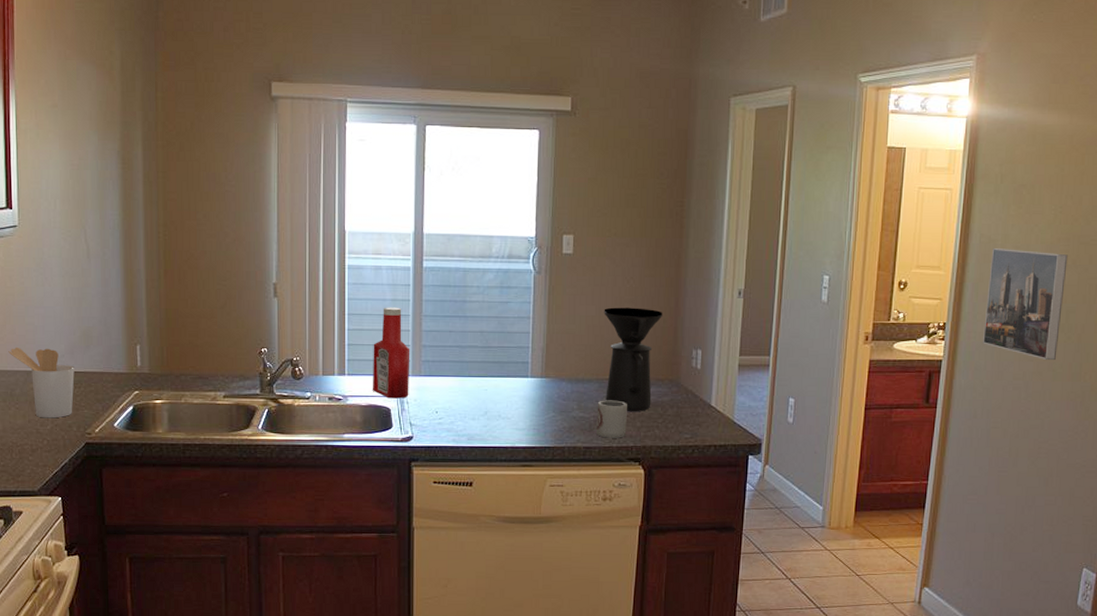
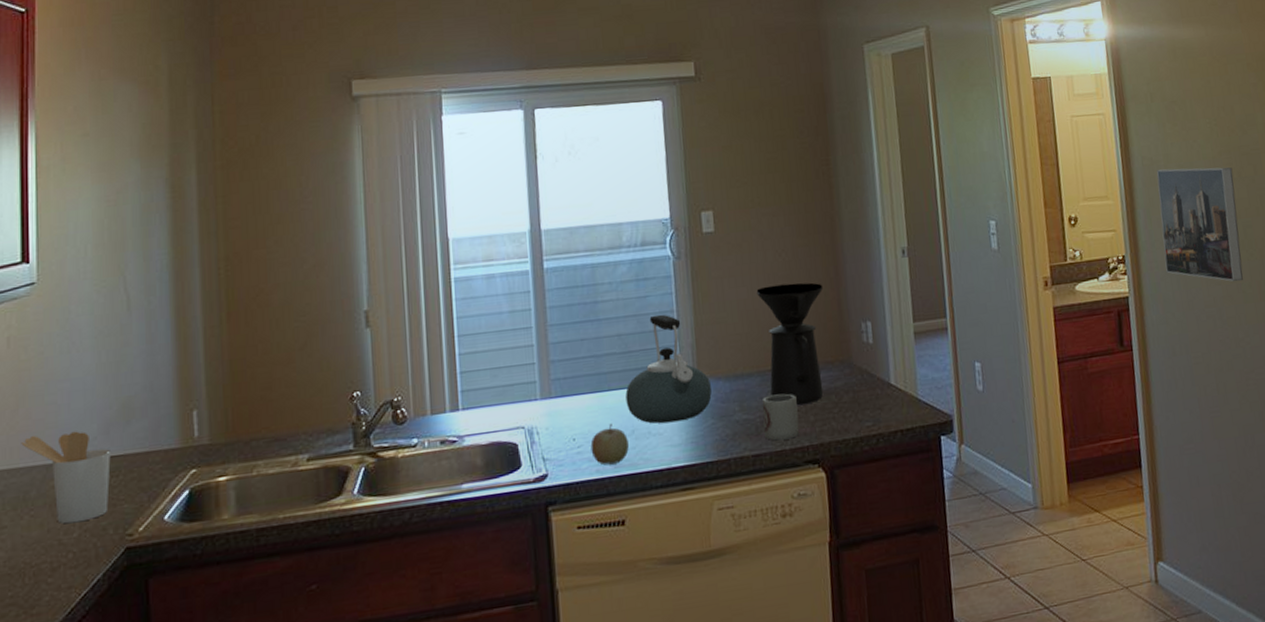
ketchup bottle: present [372,307,410,399] -> none [491,319,539,431]
fruit: none [450,403,481,437] -> present [590,423,629,466]
kettle: none [483,319,555,410] -> present [625,314,712,424]

